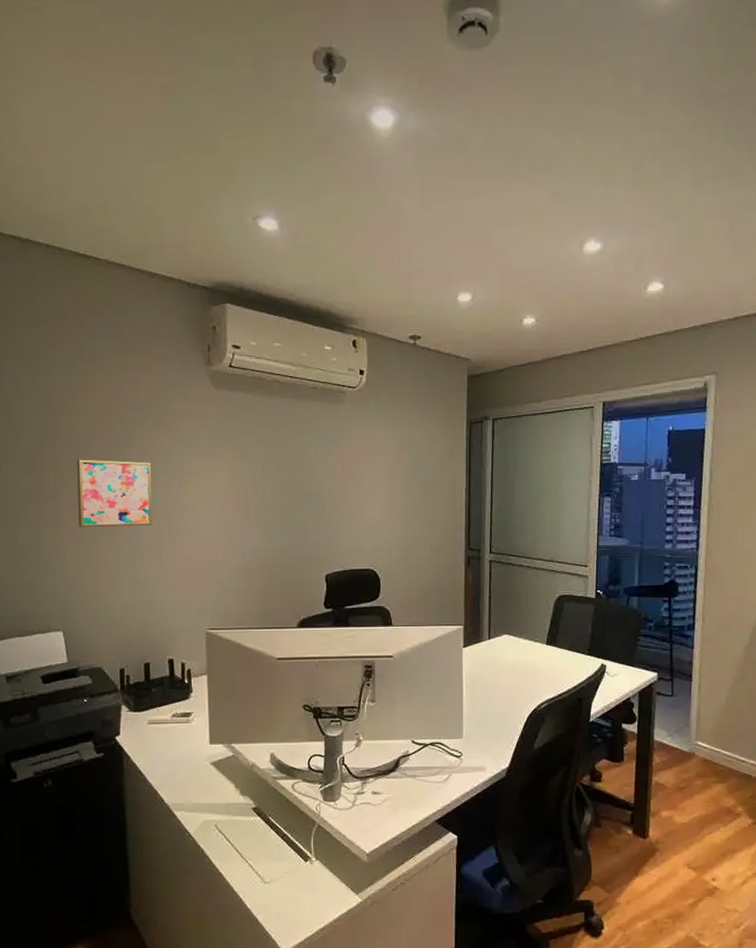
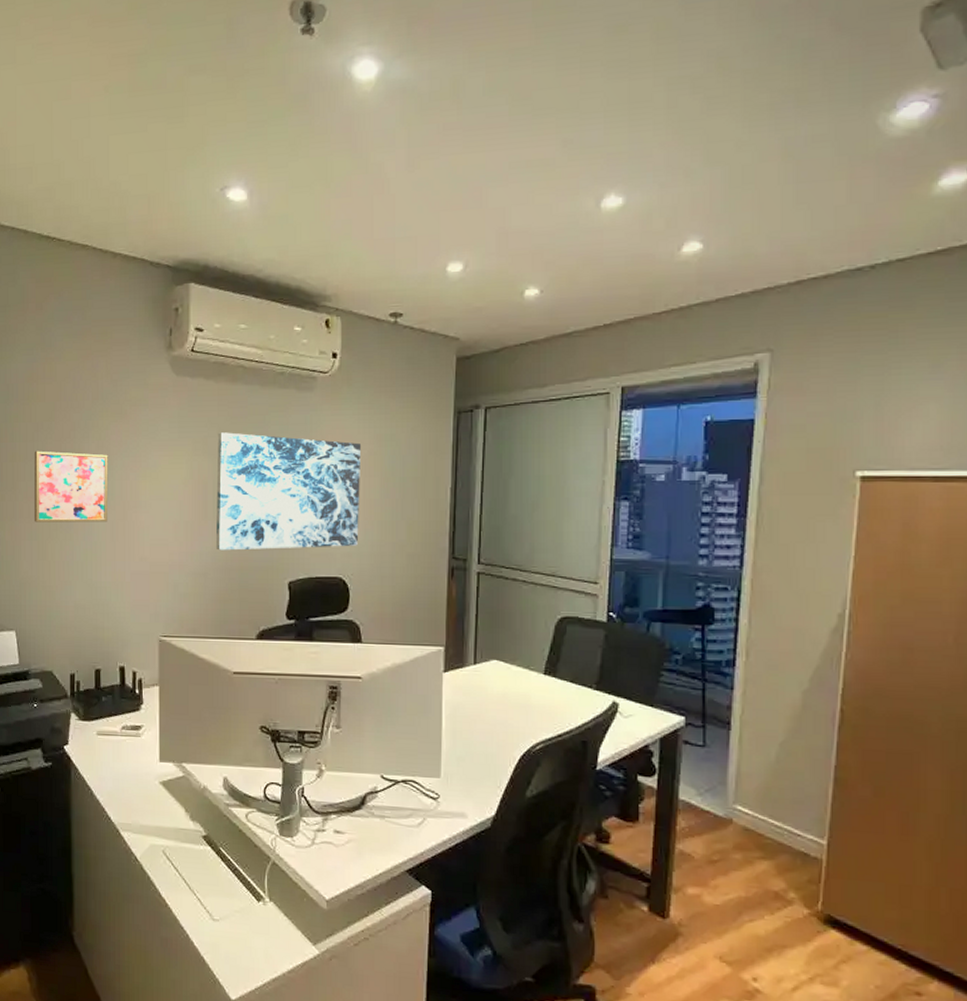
wall art: none [256,441,388,549] -> present [215,432,362,551]

